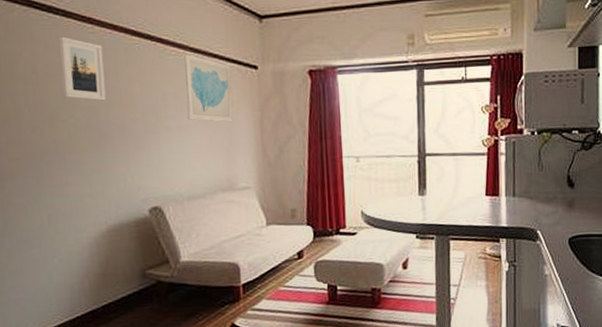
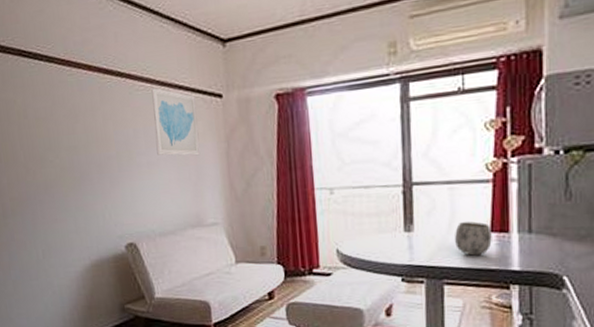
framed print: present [58,36,106,101] -> none [44,81,85,141]
mug: none [459,187,487,215] -> present [455,221,492,256]

